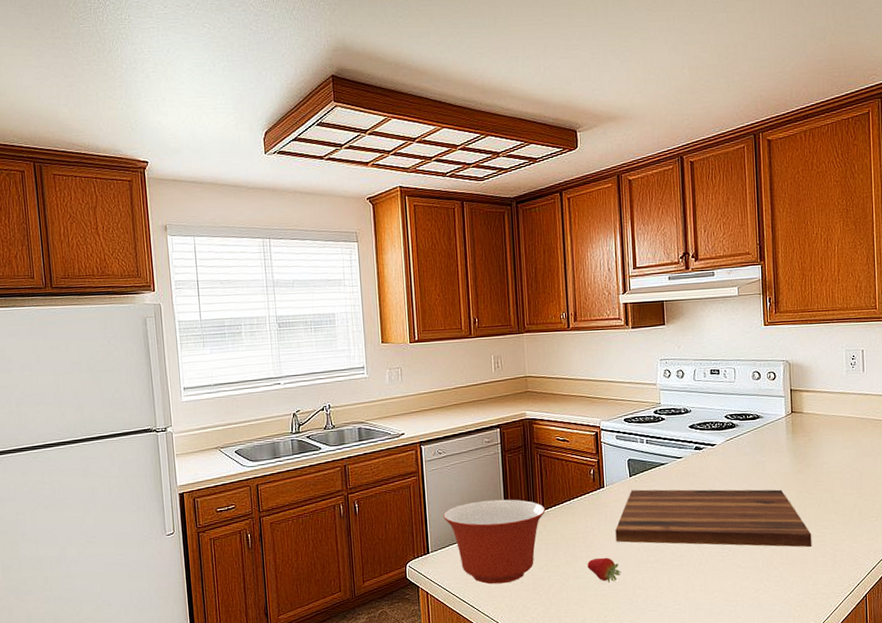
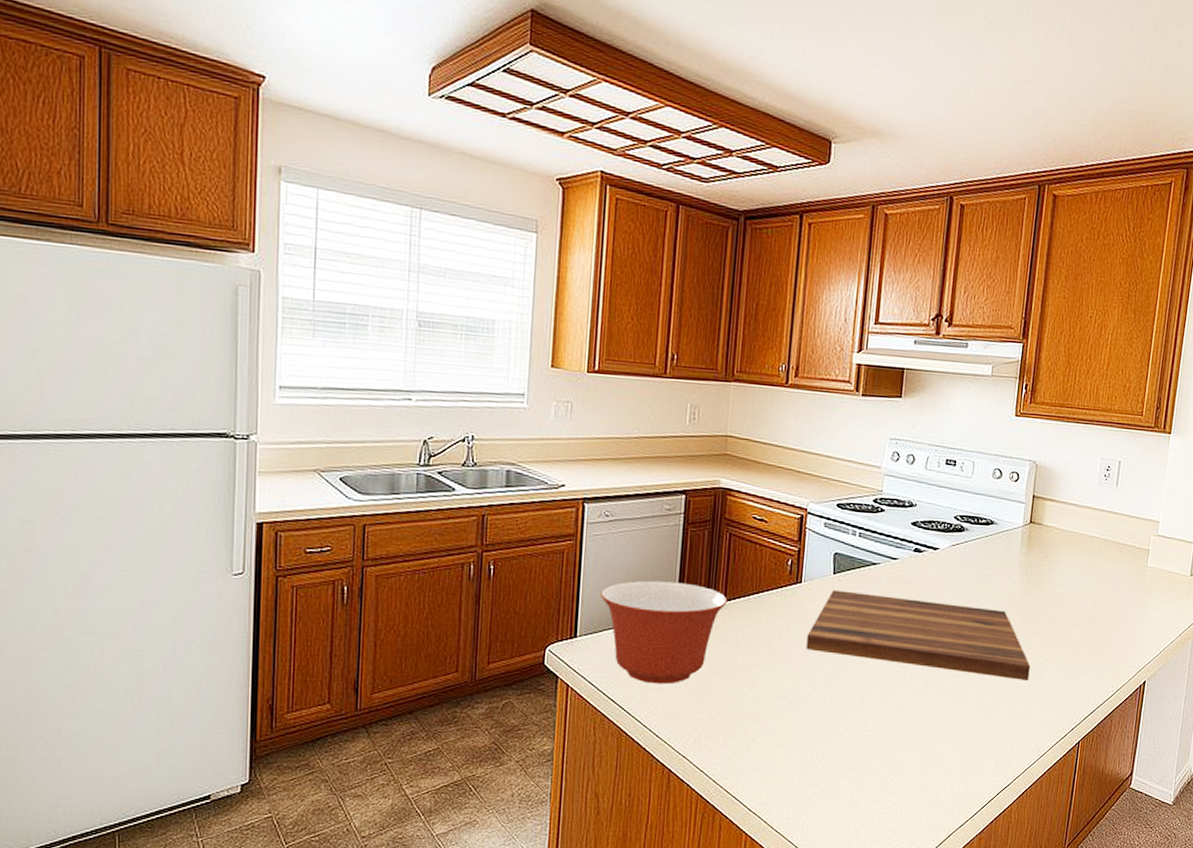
fruit: present [587,557,621,583] -> none [768,665,807,697]

